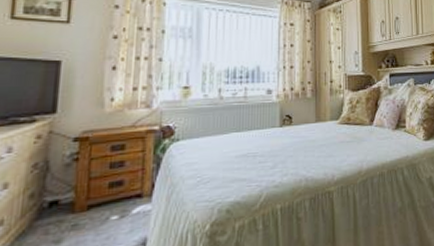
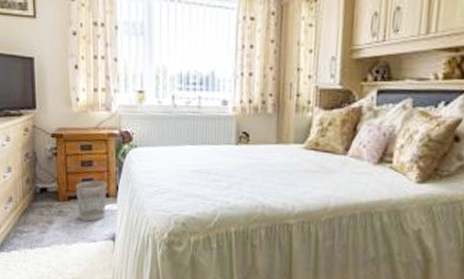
wastebasket: none [99,181,141,231] -> present [75,180,107,222]

